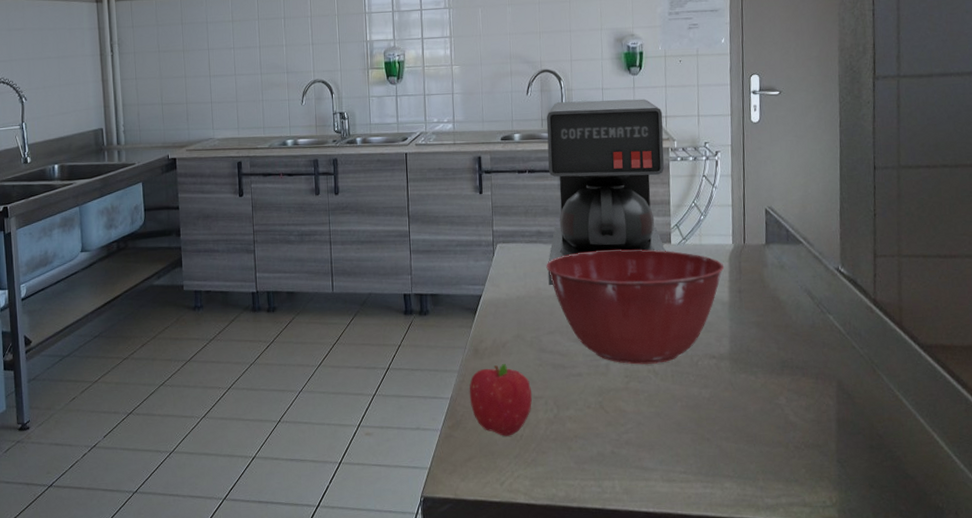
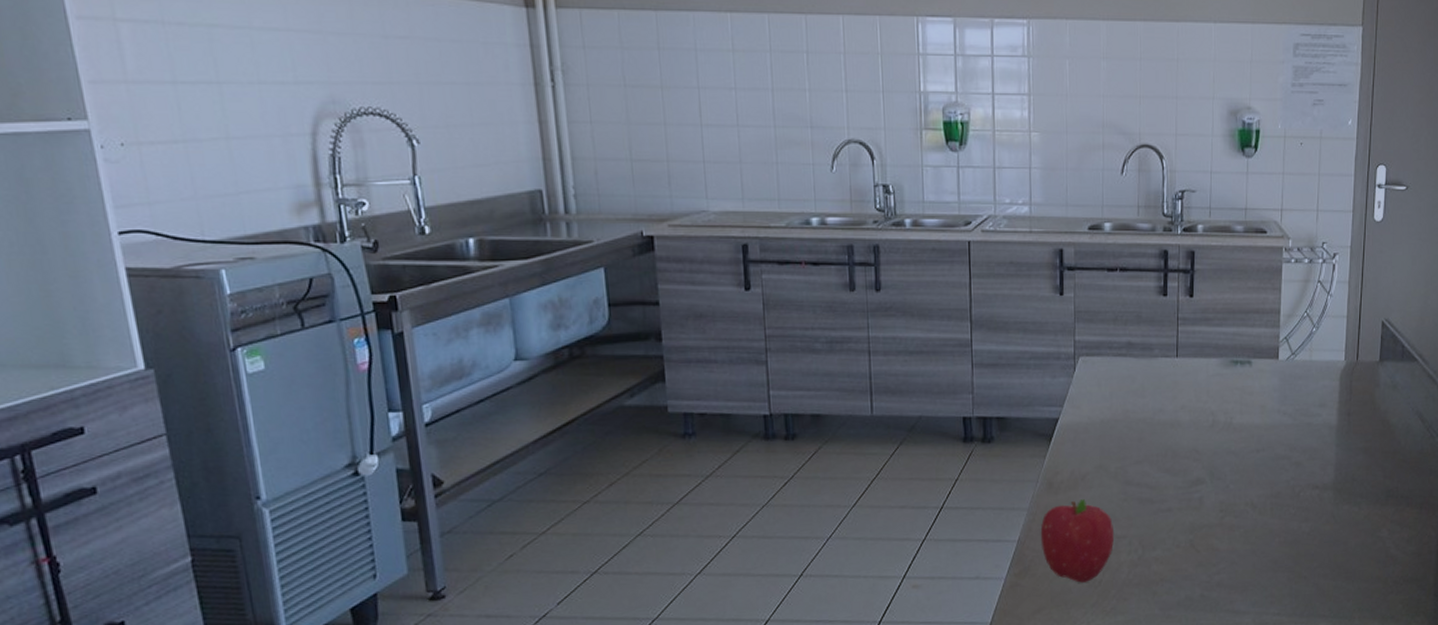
coffee maker: present [546,98,666,285] -> none [1138,186,1278,406]
mixing bowl: present [546,249,725,365] -> none [1136,365,1335,497]

